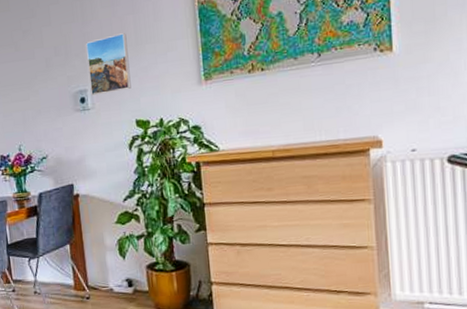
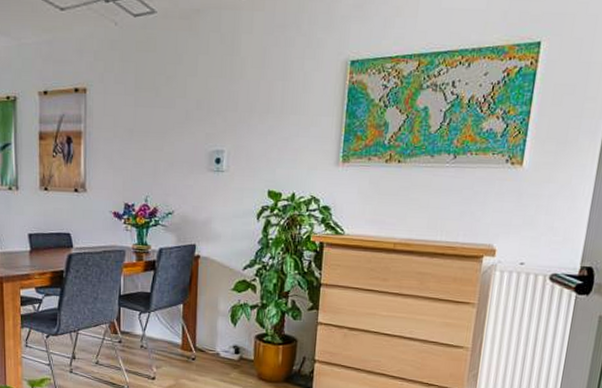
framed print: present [86,33,131,96] -> none [228,98,273,159]

